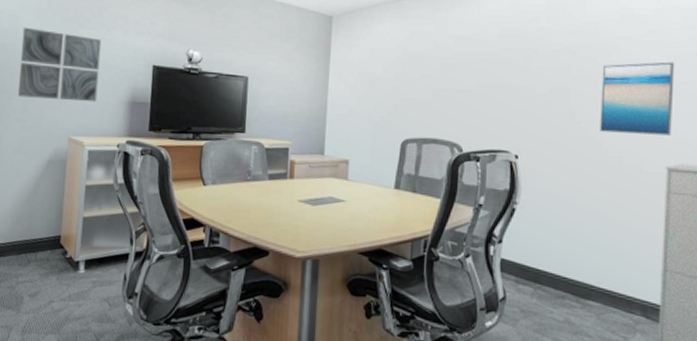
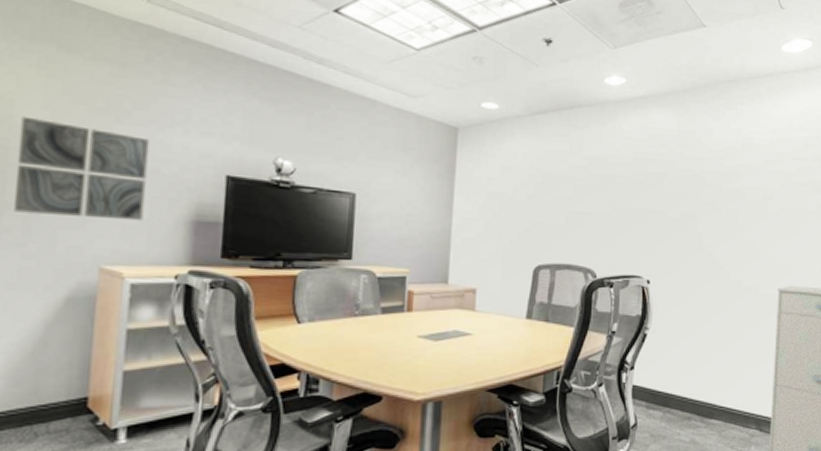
wall art: present [600,62,675,136] -> none [723,190,787,260]

